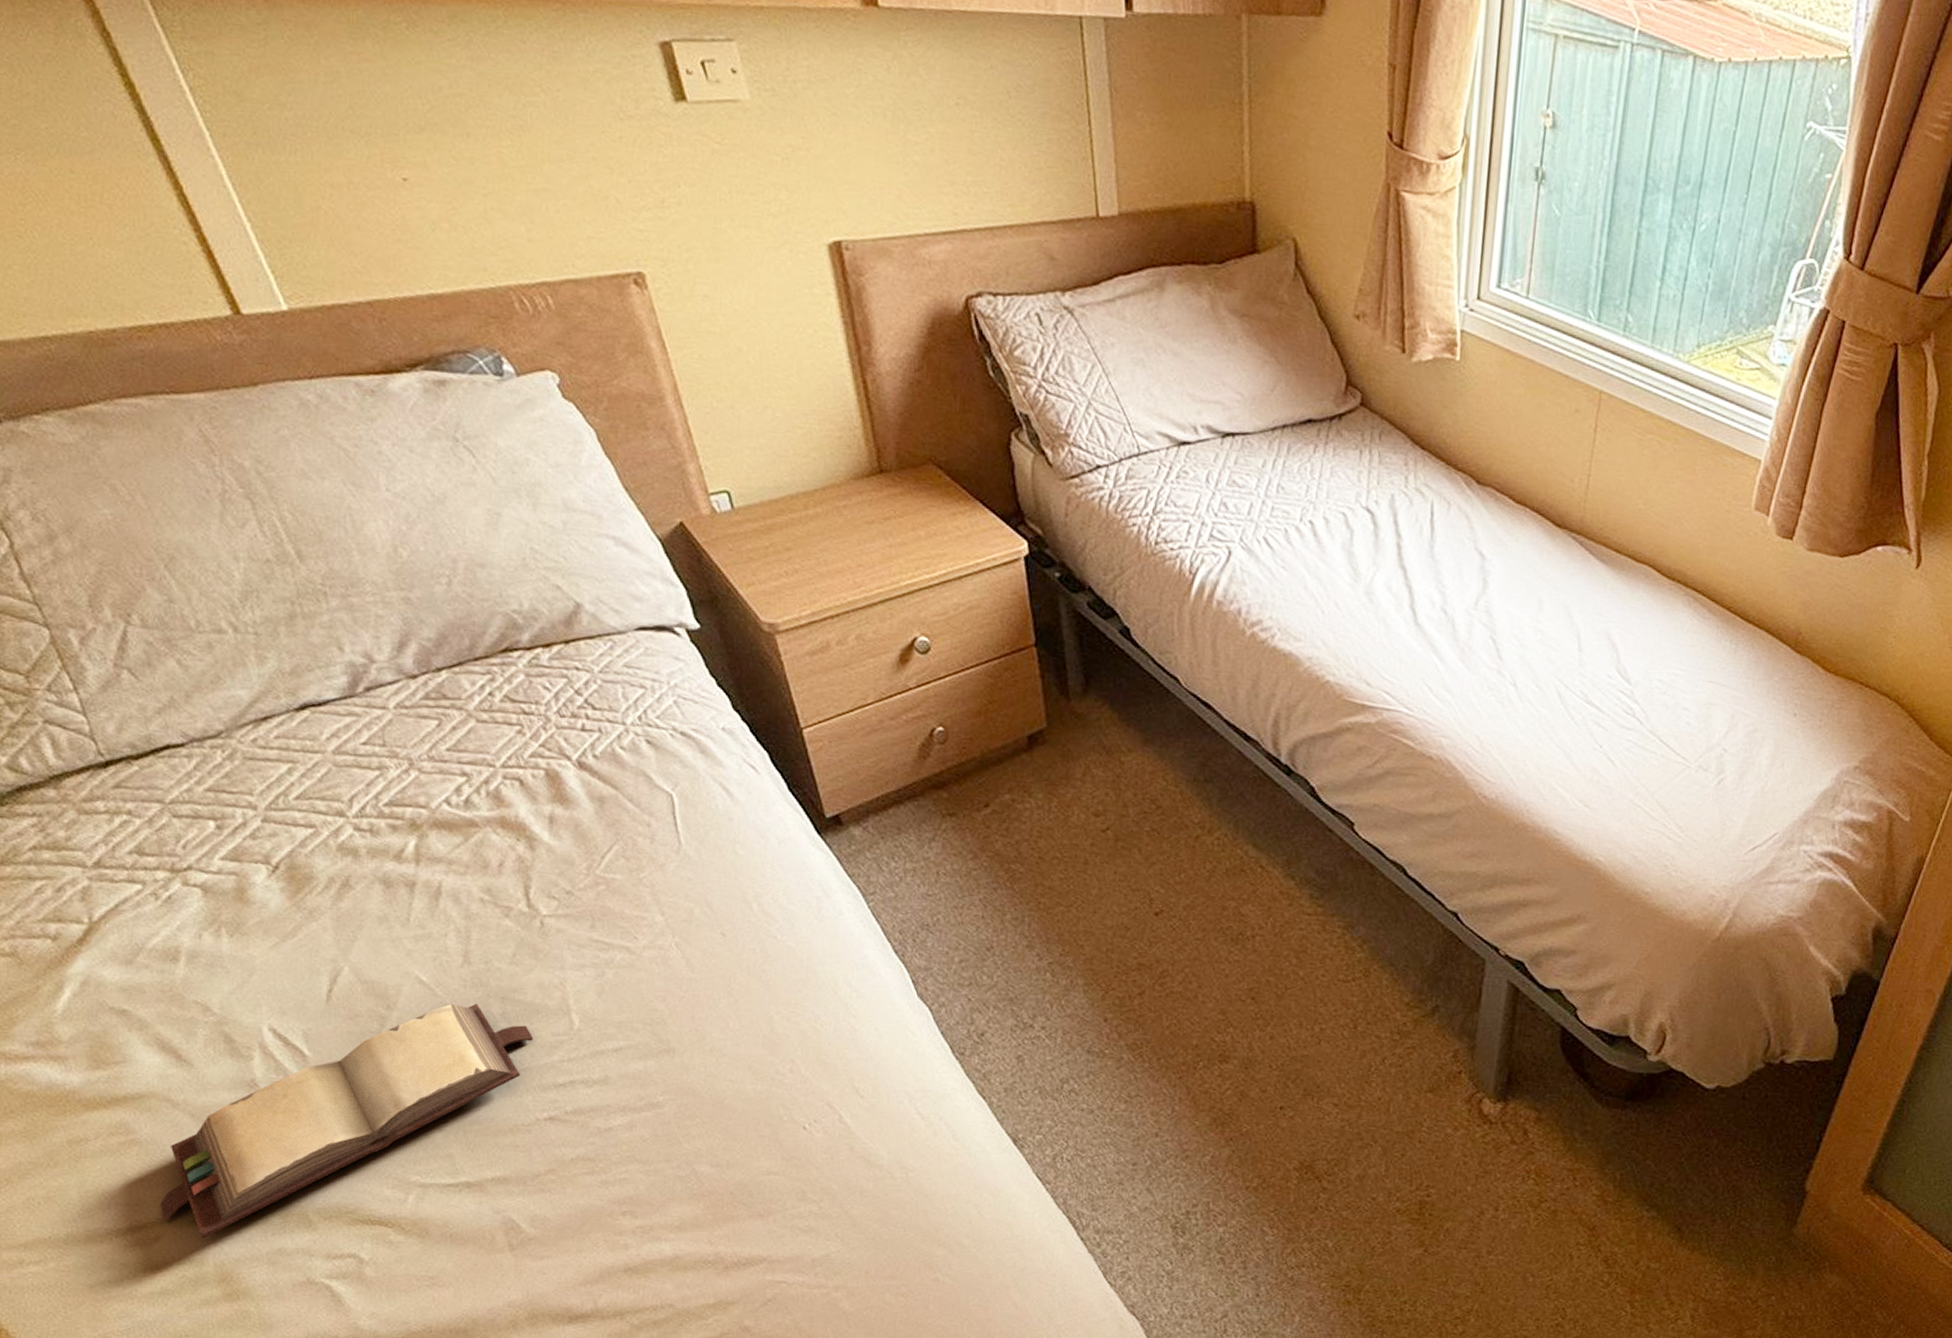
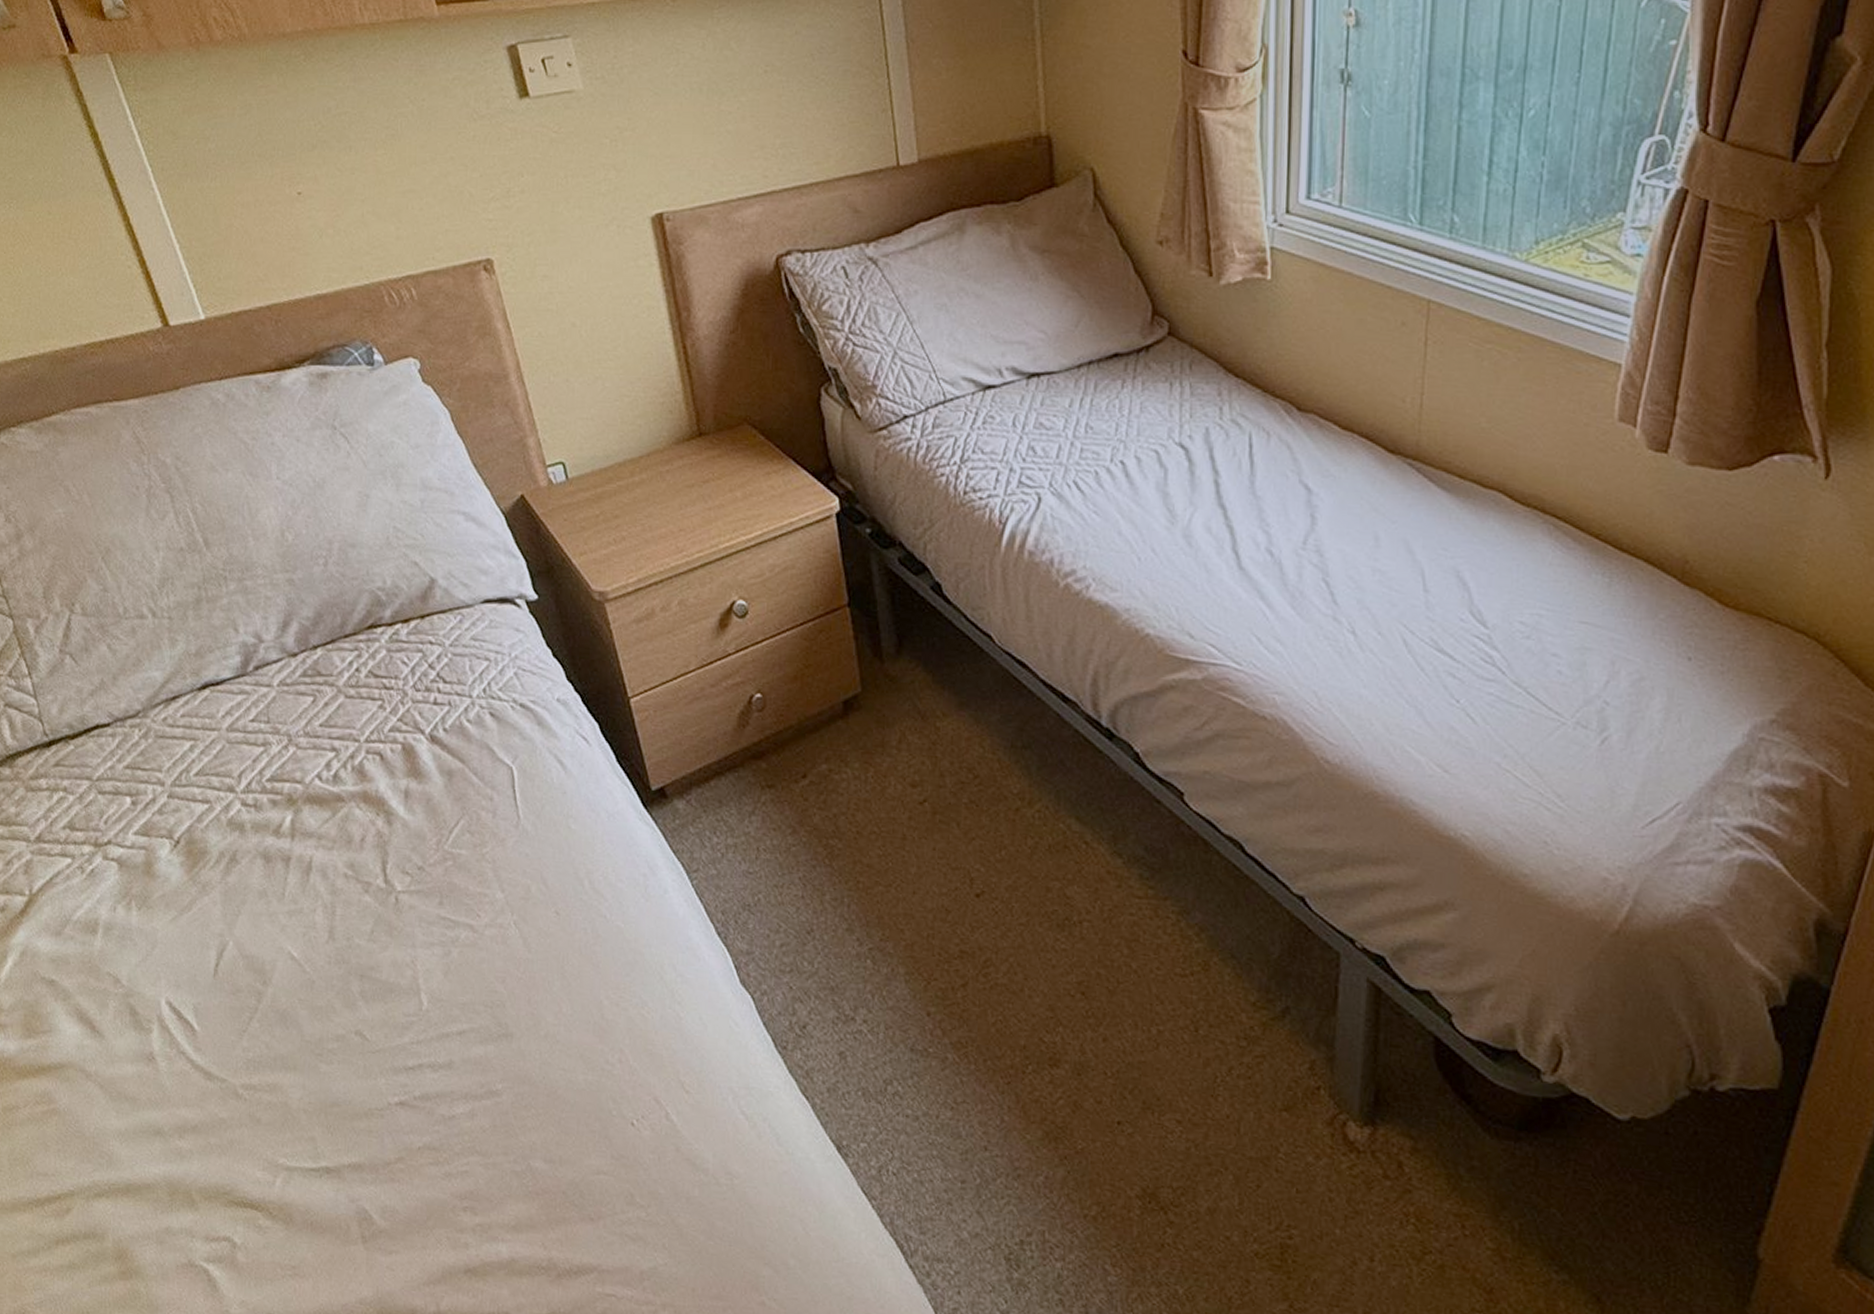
hardback book: present [160,1003,534,1239] -> none [72,980,388,1213]

